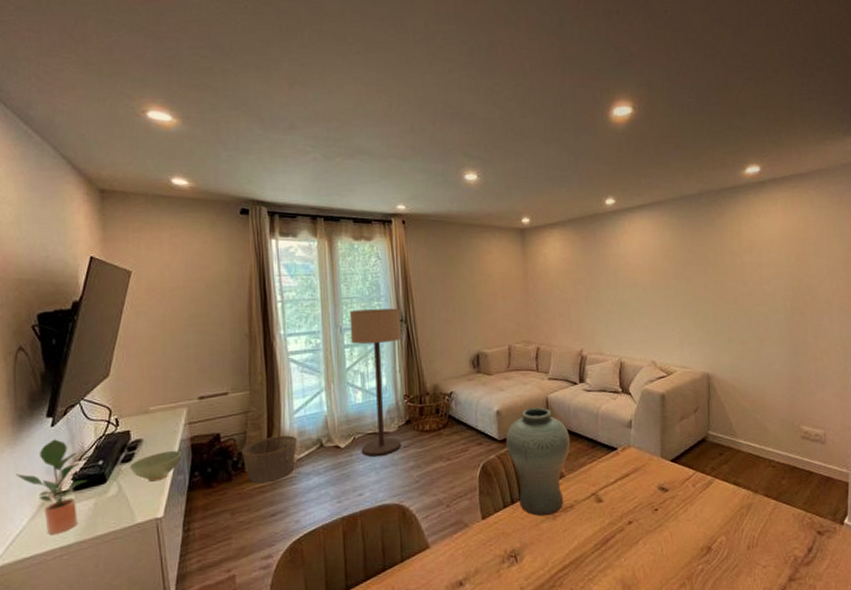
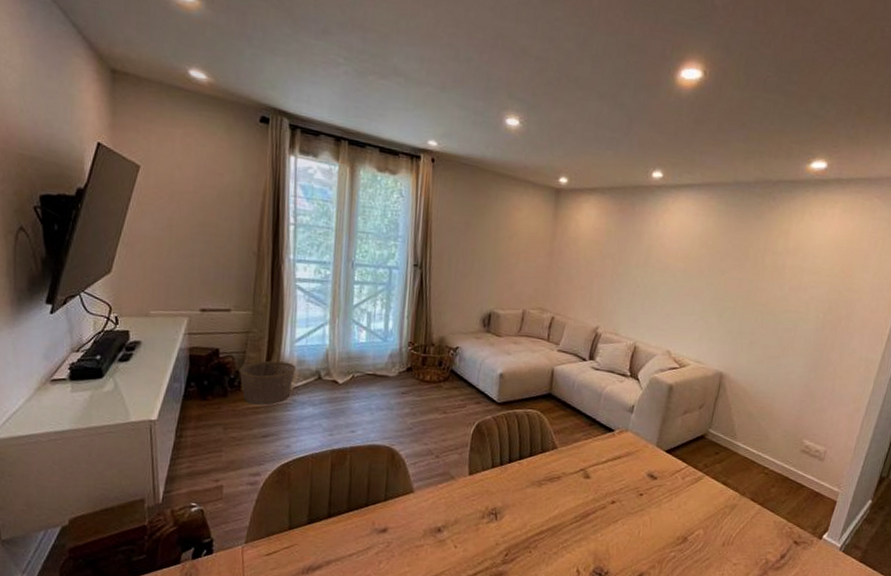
potted plant: present [17,439,88,535] -> none [14,326,85,419]
bowl: present [129,450,182,482] -> none [126,357,180,385]
floor lamp: present [349,308,401,457] -> none [359,246,416,398]
vase: present [506,407,571,516] -> none [504,376,570,482]

